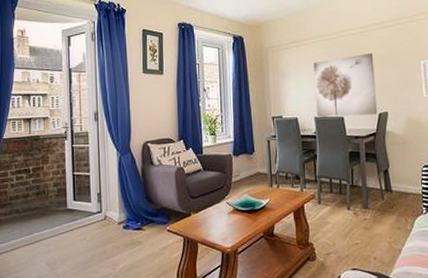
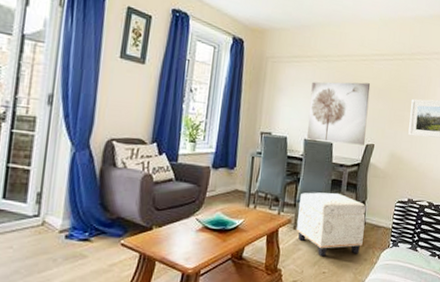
ottoman: none [319,165,393,228] -> present [297,192,366,257]

